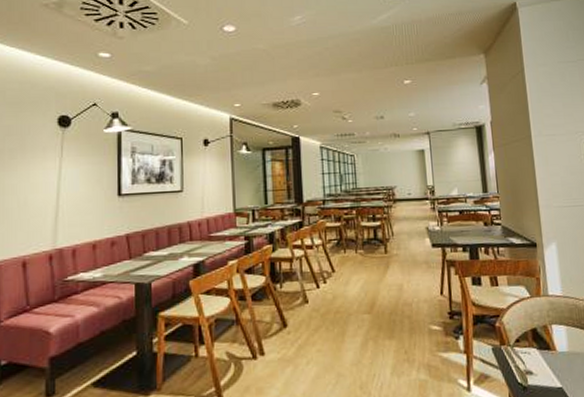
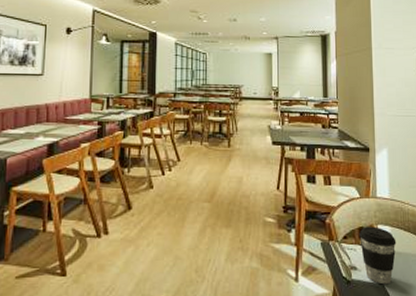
coffee cup: none [532,326,574,388] -> present [359,226,397,285]

